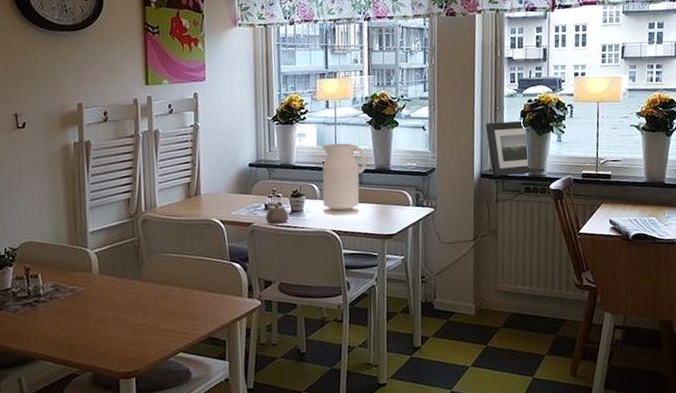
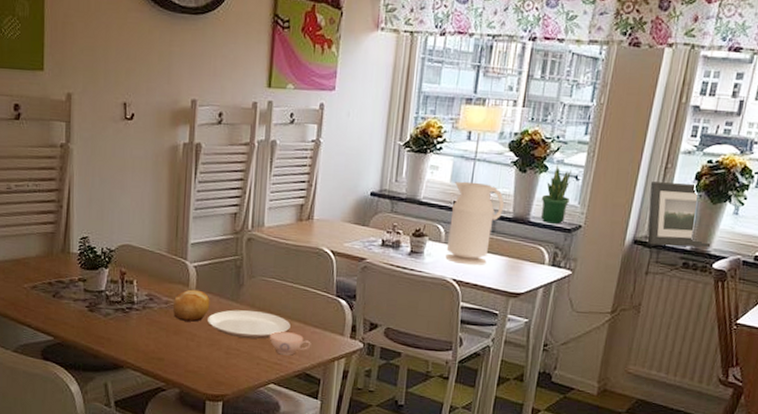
bread roll: none [78,274,114,306] -> present [172,289,210,322]
plate: none [113,285,192,313] -> present [208,309,291,339]
teacup: none [174,300,213,323] -> present [270,331,311,356]
sugar bowl: present [265,203,289,224] -> none [380,241,407,264]
planter: none [397,120,421,170] -> present [541,166,571,224]

